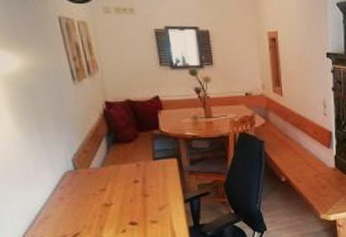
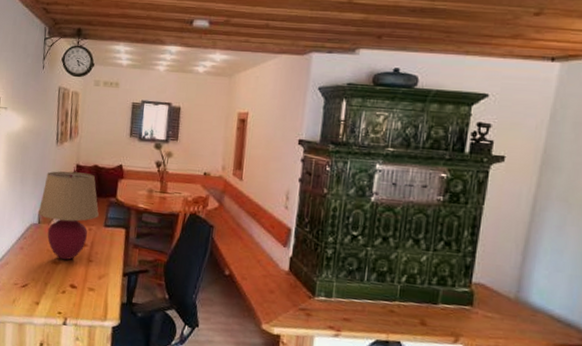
table lamp: none [70,109,144,201] -> present [38,171,99,260]

